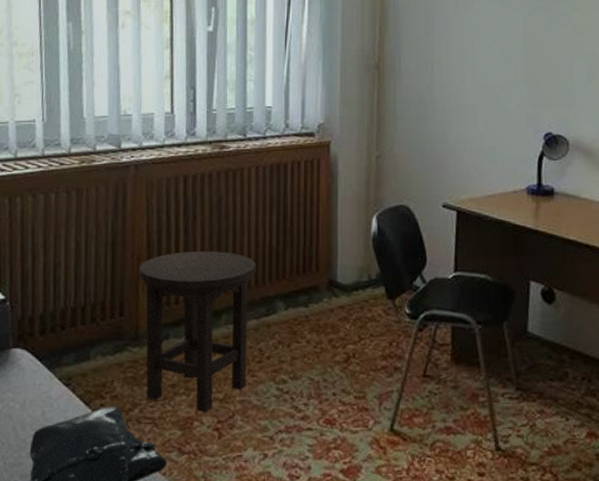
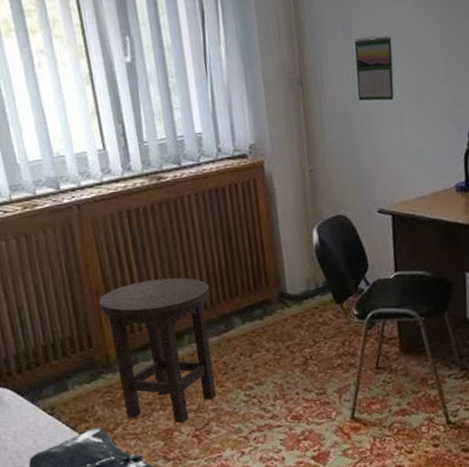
calendar: none [434,31,474,95] -> present [354,35,395,101]

